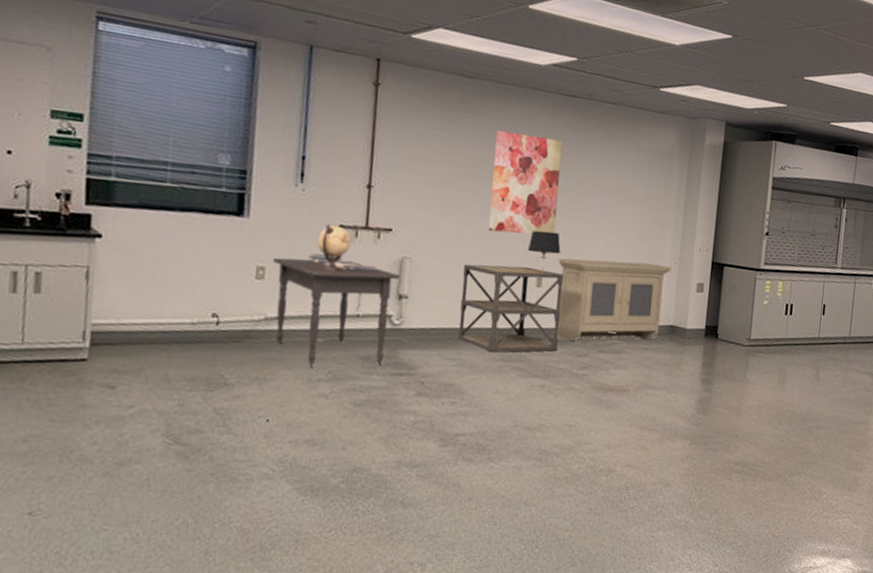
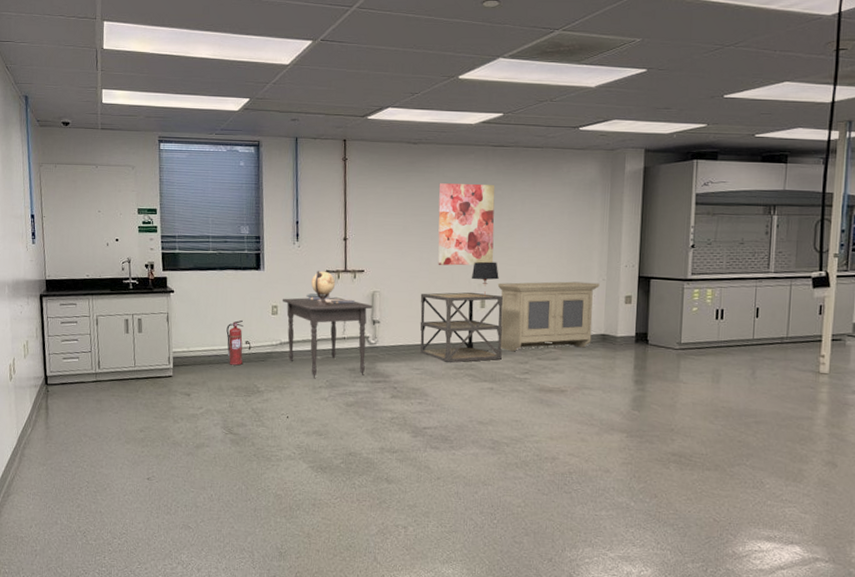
fire extinguisher: none [181,283,211,348] -> present [226,319,244,366]

